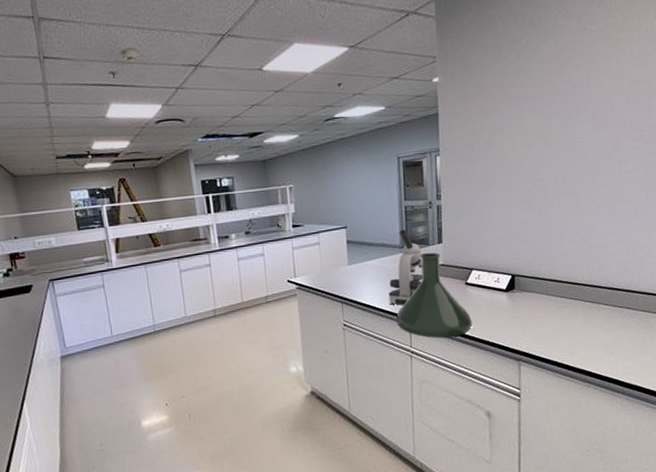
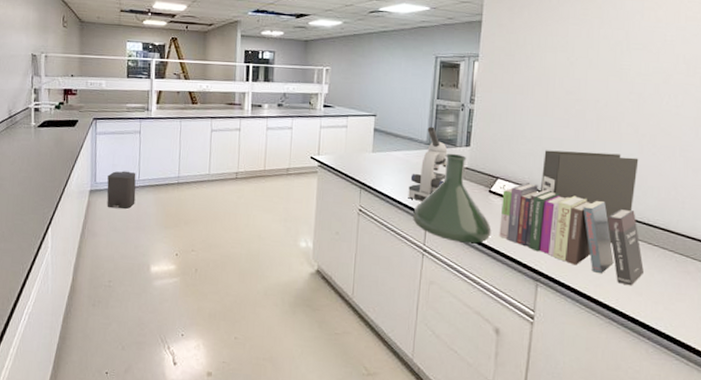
pedal bin: none [77,329,113,370] -> present [107,171,136,209]
books: none [478,269,613,349] -> present [499,183,644,286]
binder: none [512,226,599,313] -> present [541,150,639,244]

